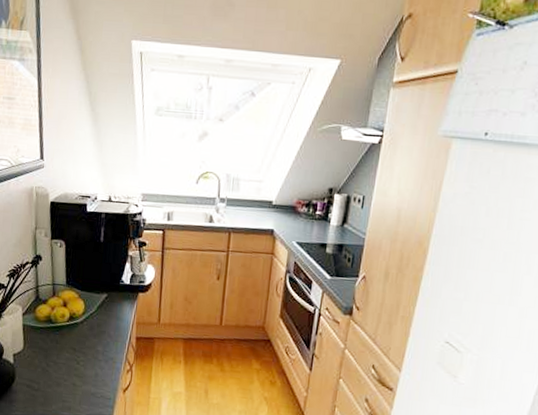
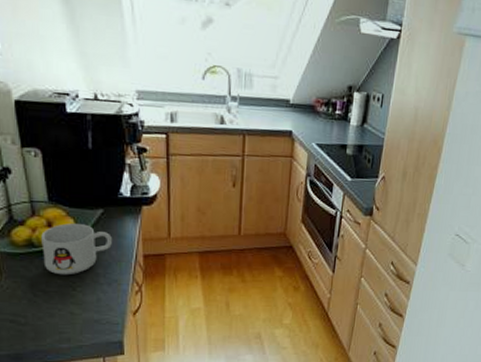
mug: none [57,304,112,350] -> present [41,223,112,275]

